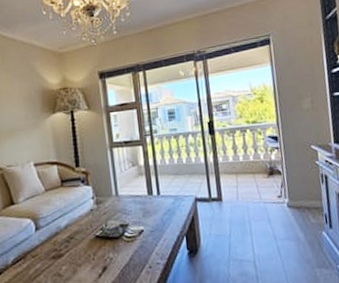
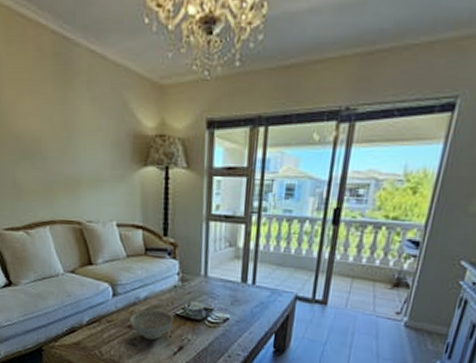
decorative bowl: none [54,234,95,266] -> present [130,309,174,340]

